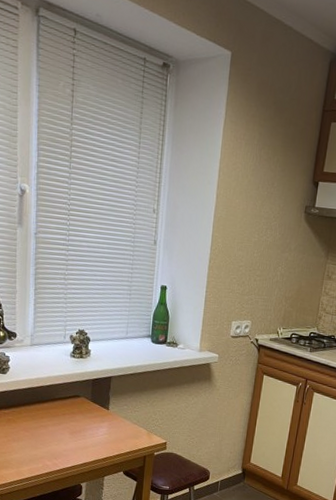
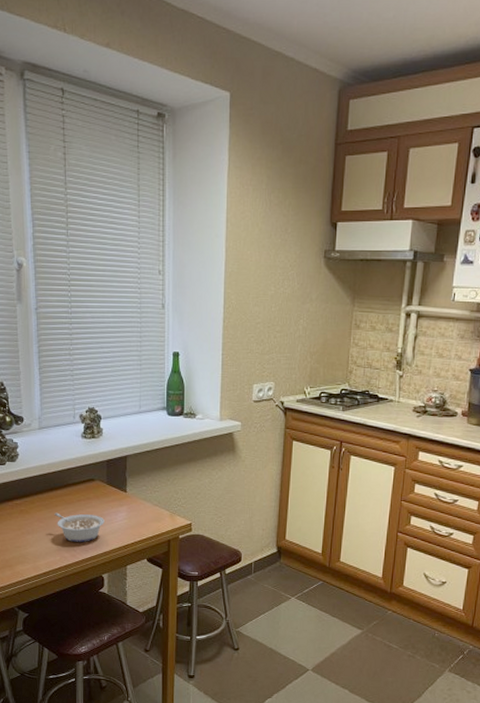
legume: none [40,423,87,453] -> present [54,512,104,542]

